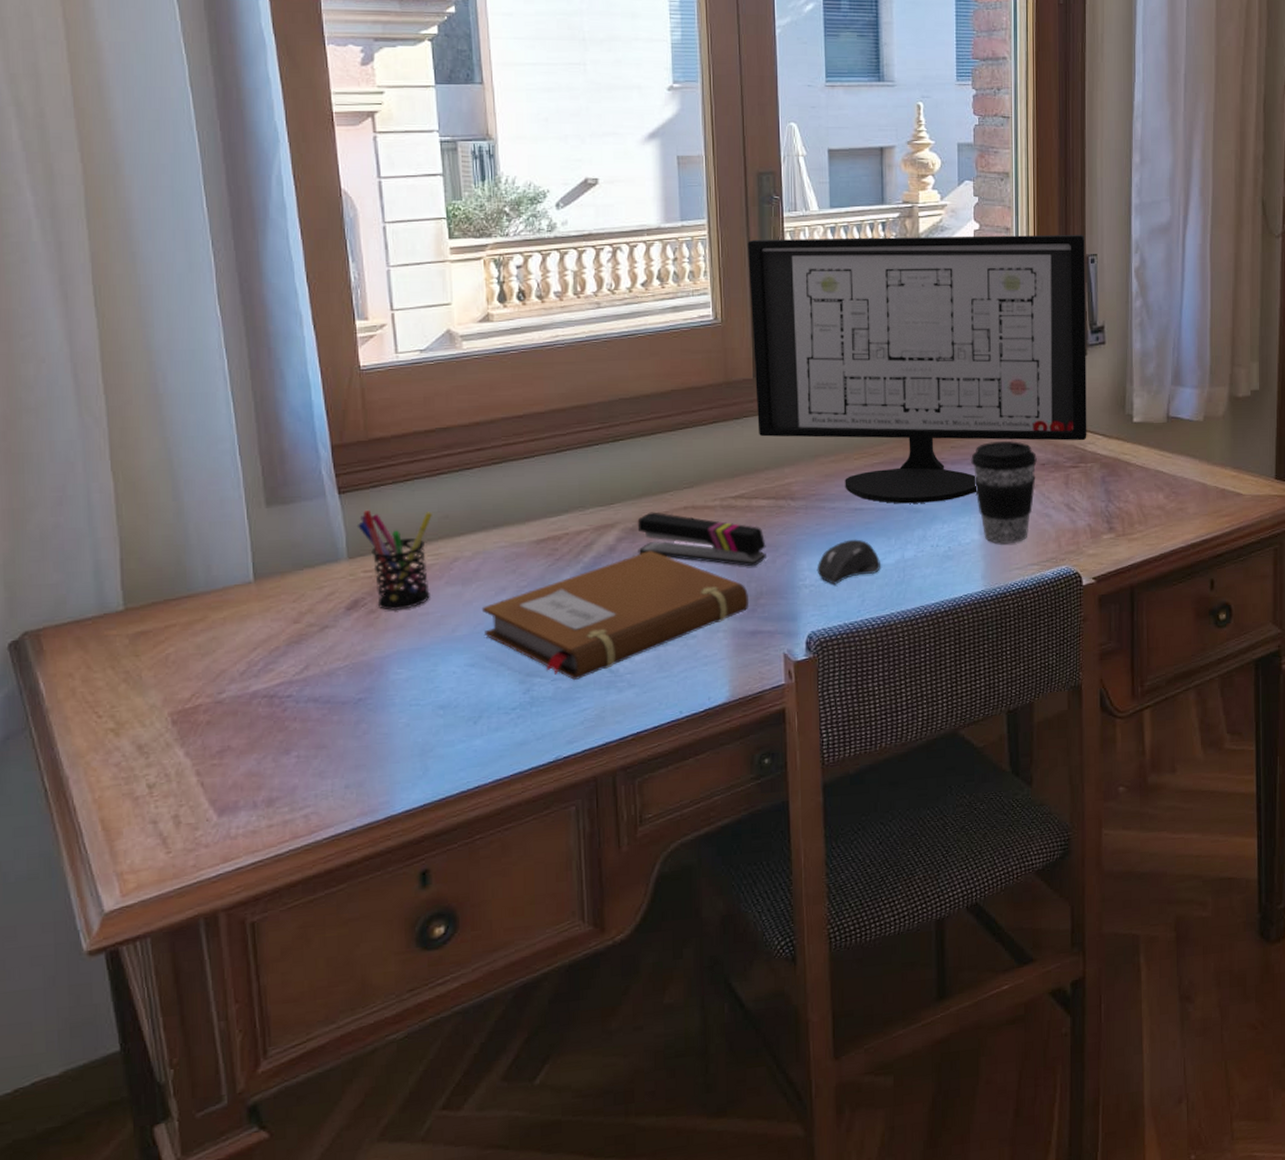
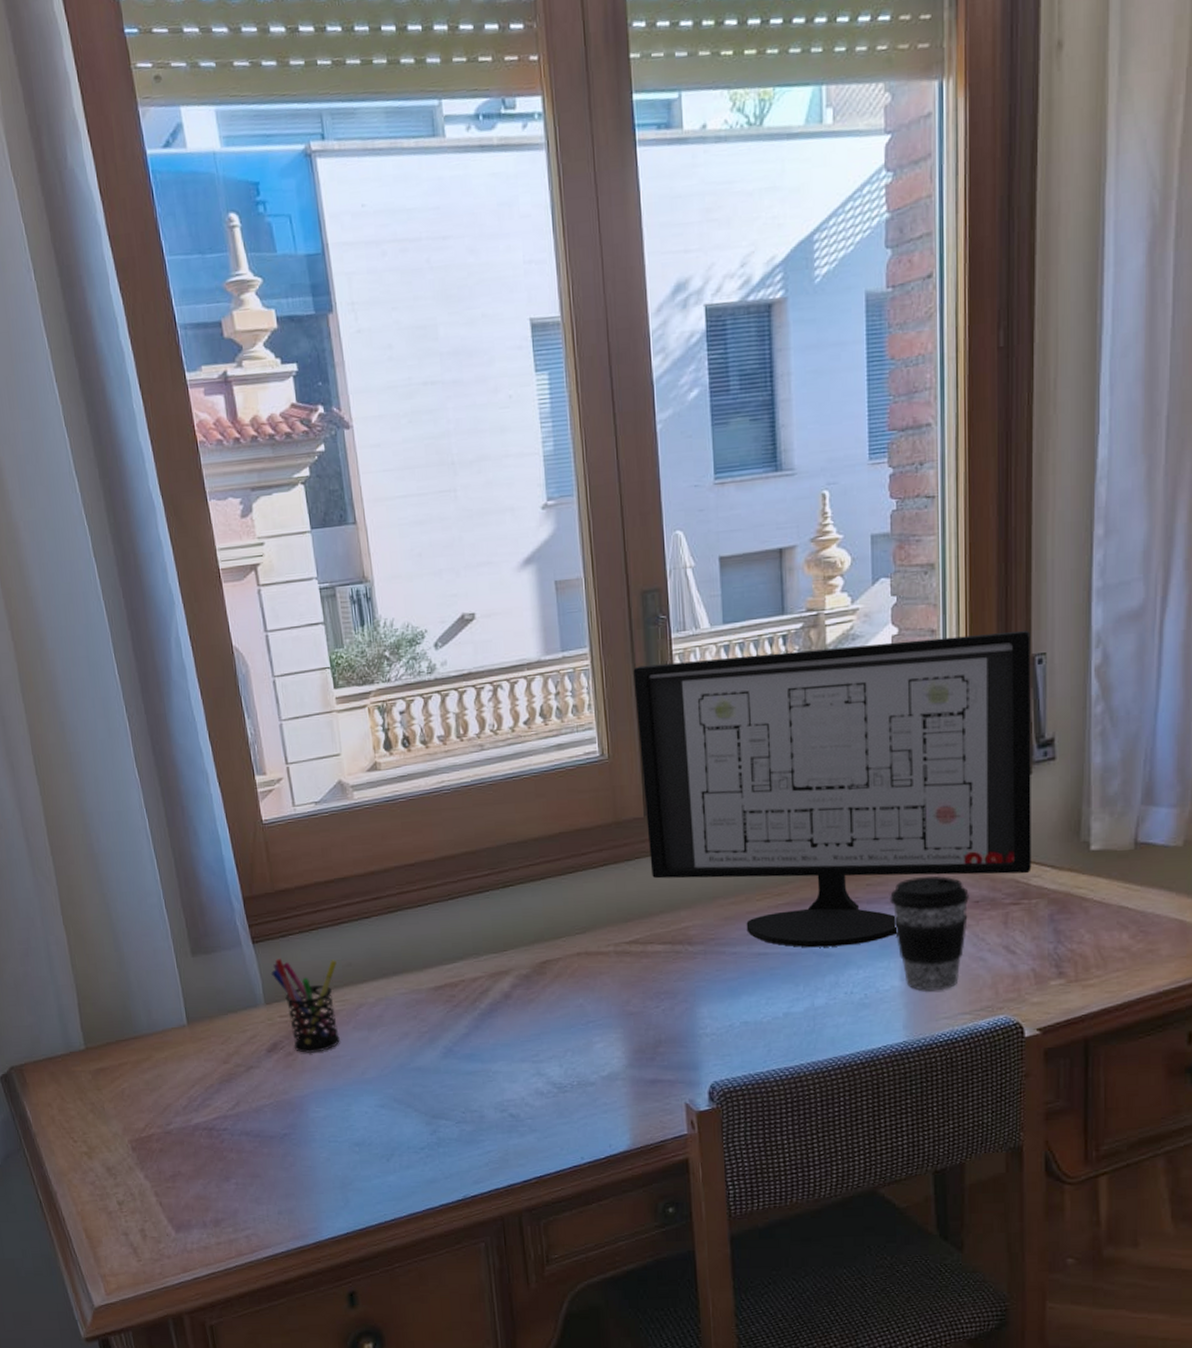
notebook: present [481,551,748,681] -> none [387,998,647,1124]
stapler: present [637,512,766,567] -> none [531,958,664,1014]
computer mouse: present [817,539,880,585] -> none [718,986,788,1033]

